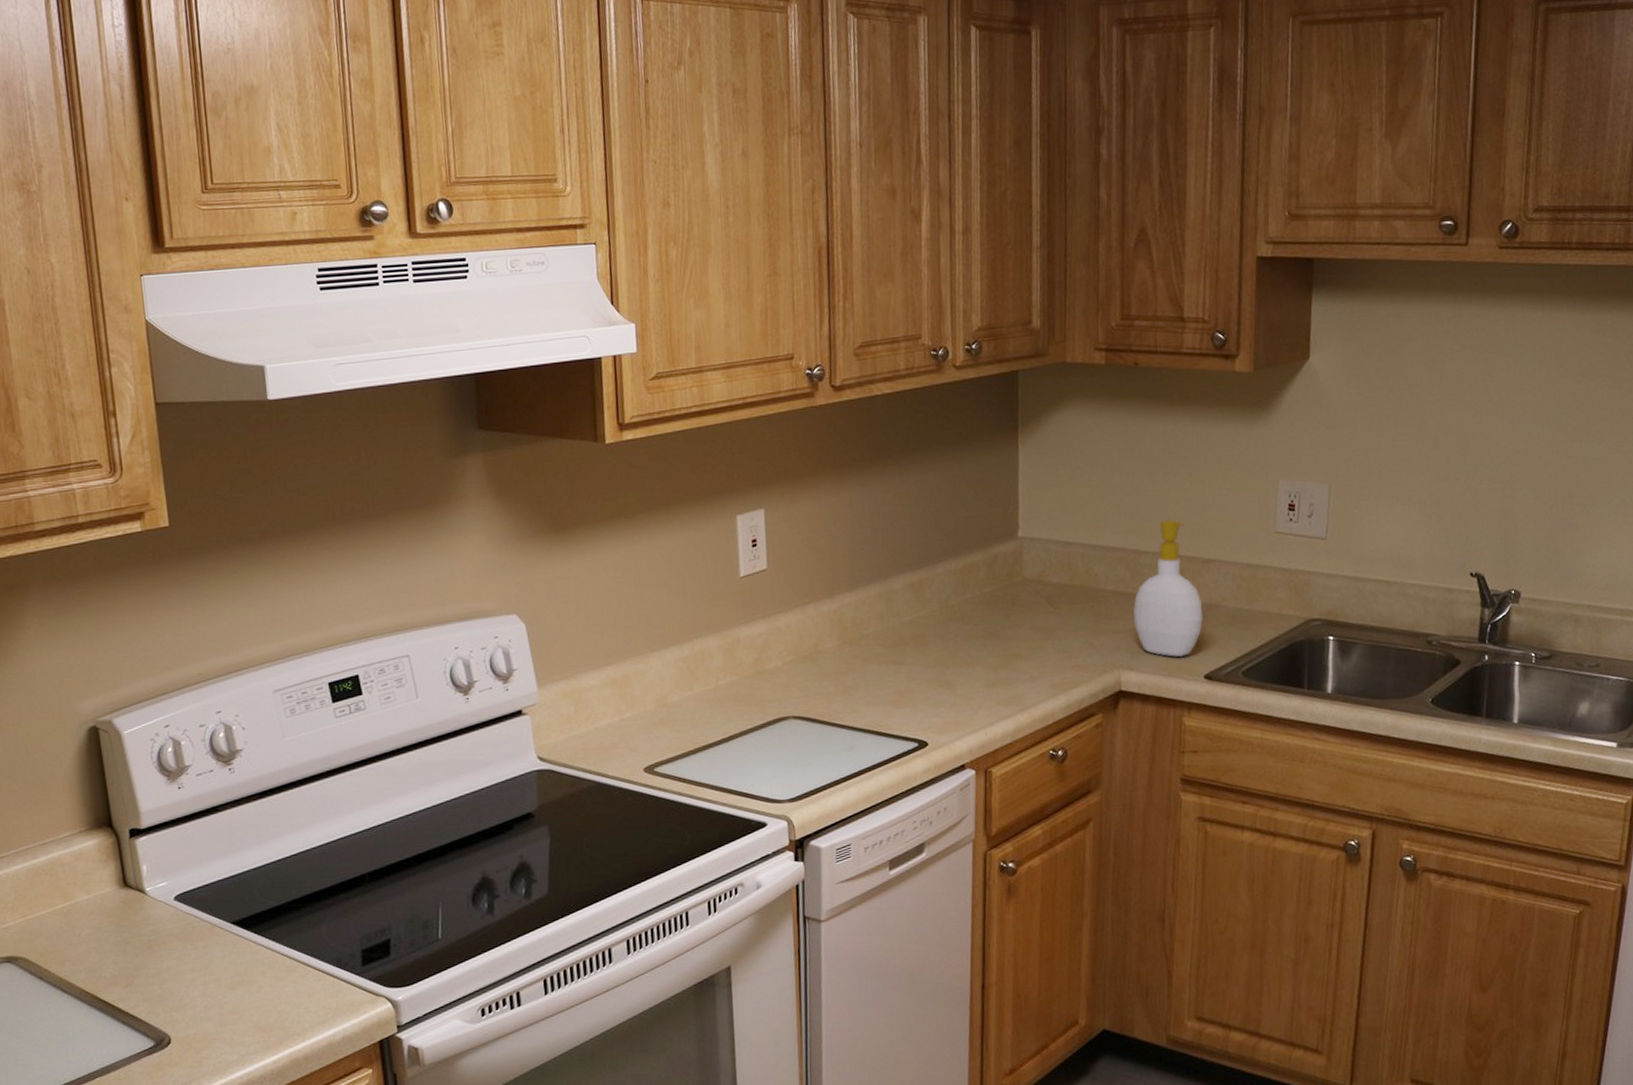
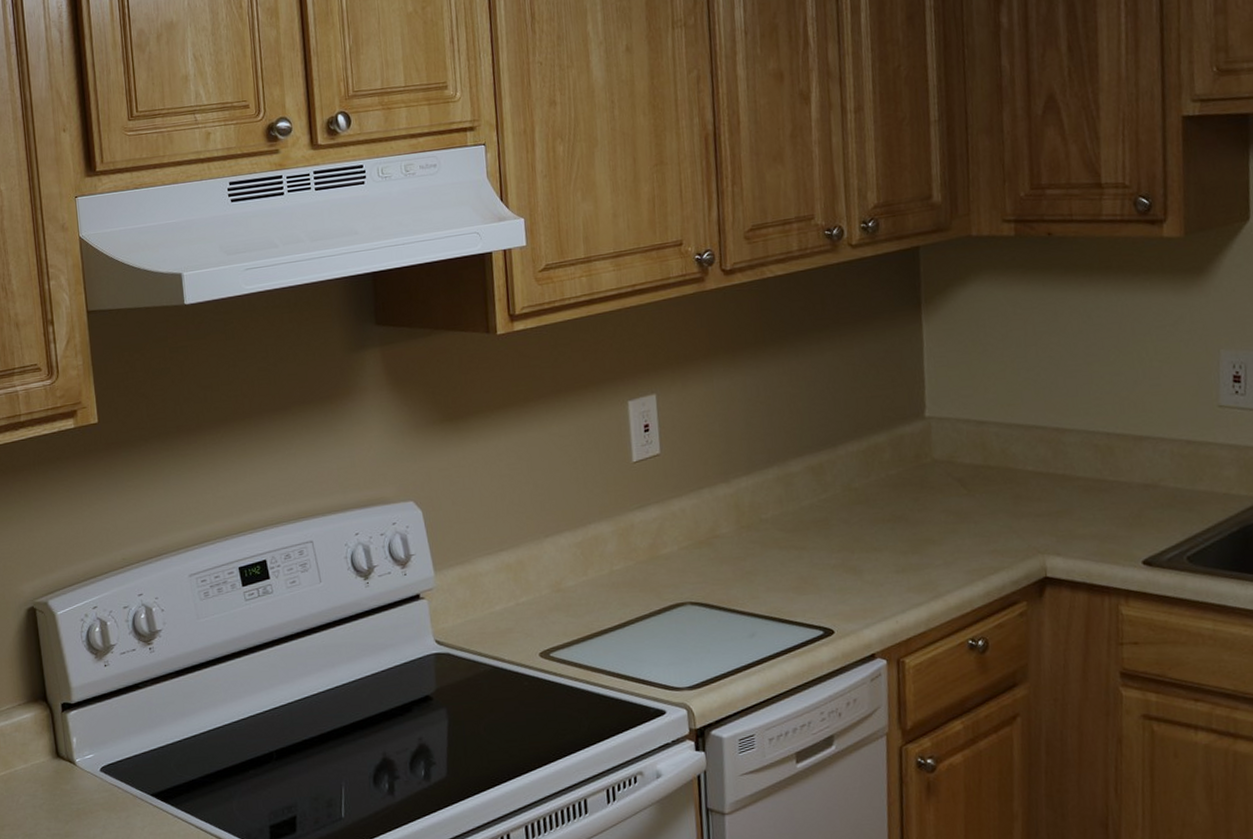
soap bottle: present [1133,519,1203,658] -> none [1057,395,1138,542]

